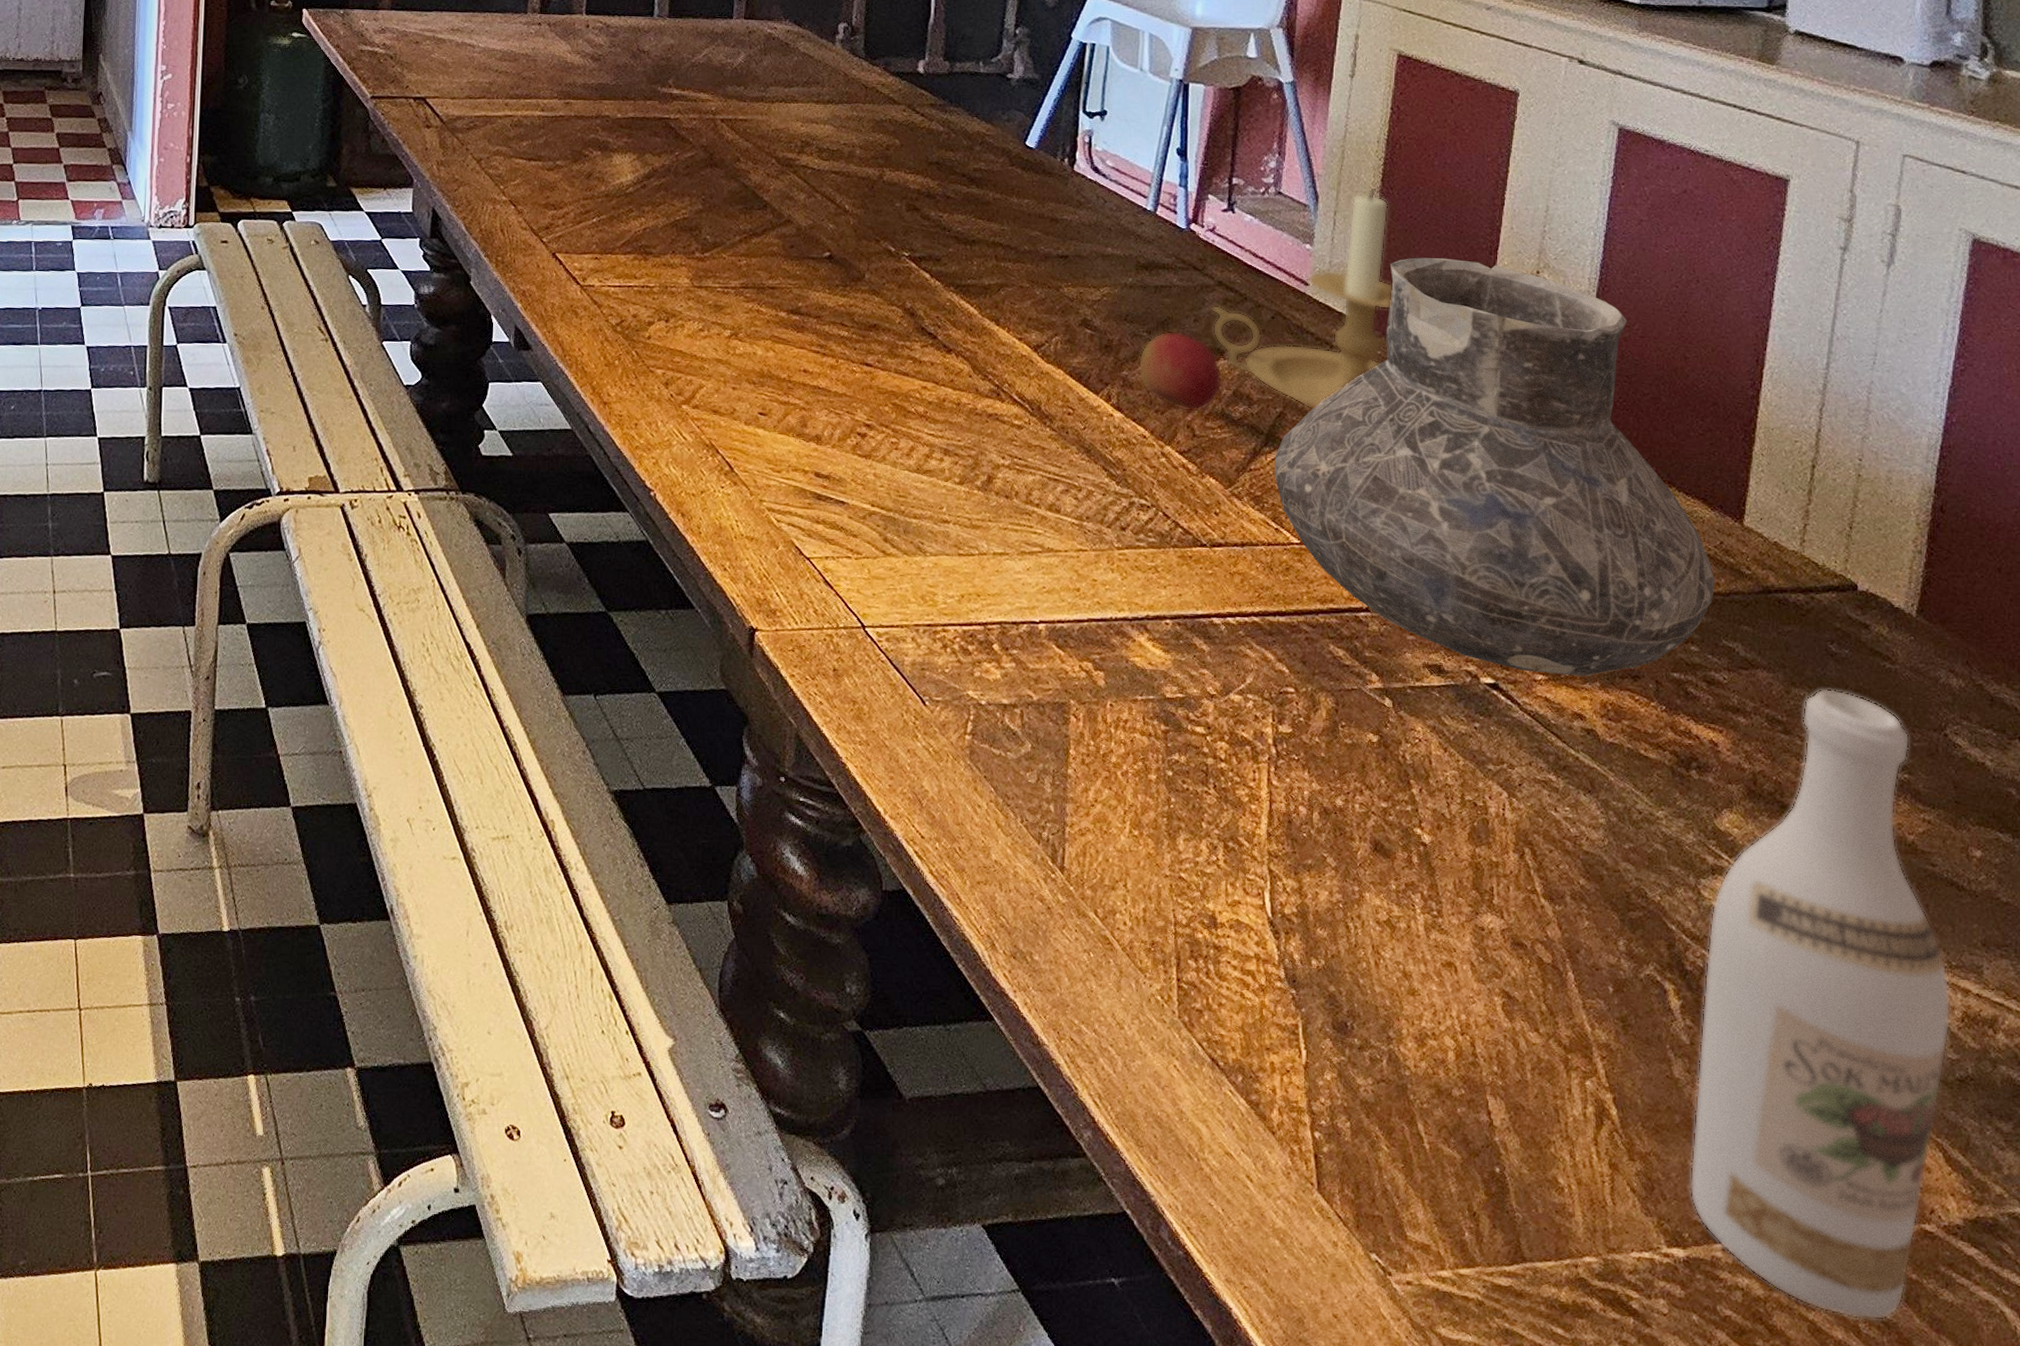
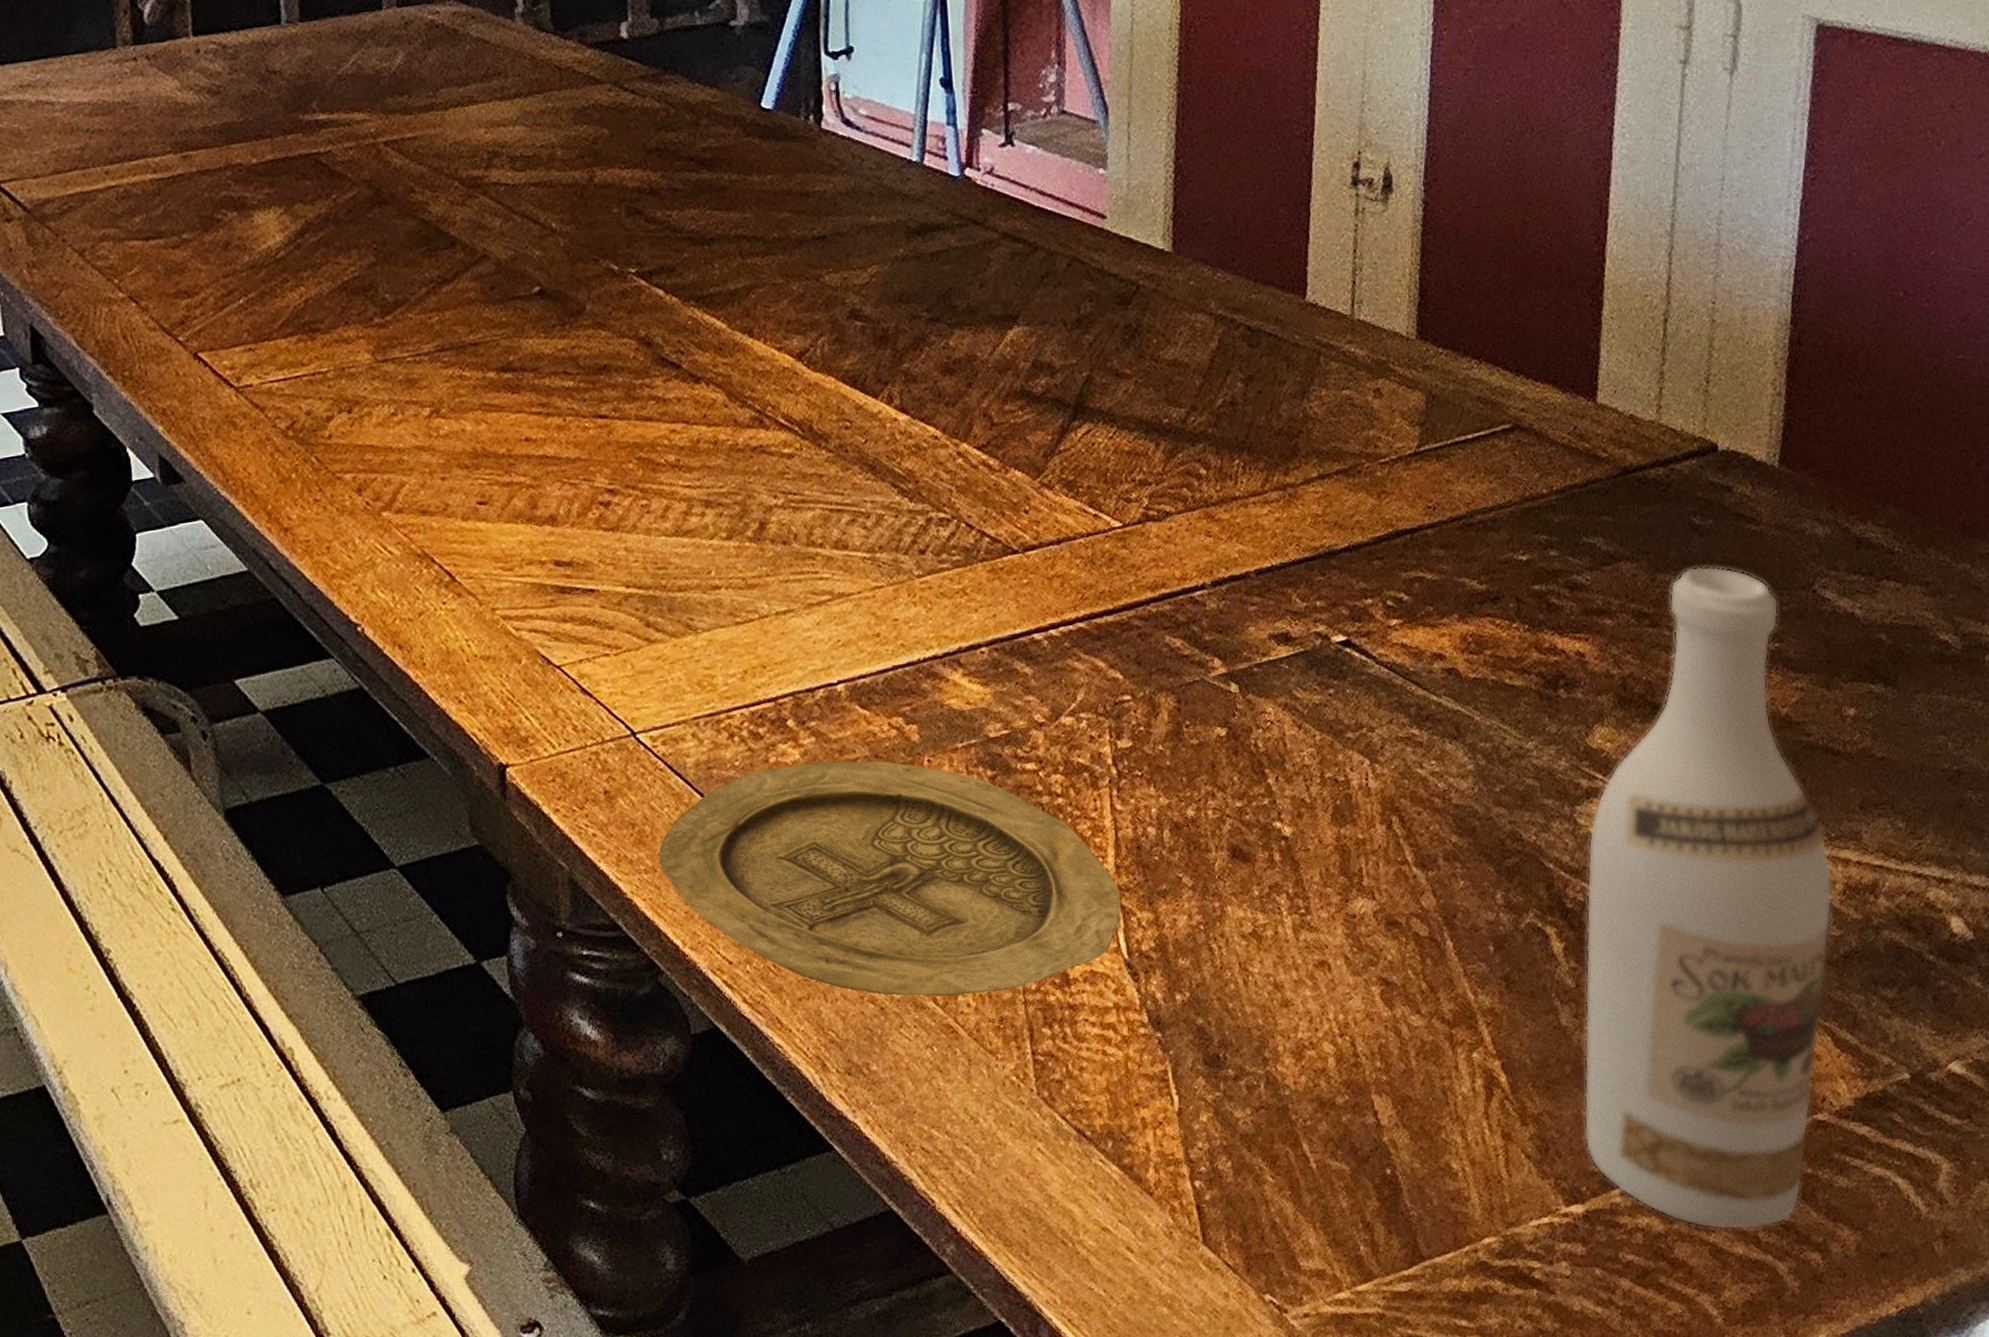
plate: none [872,680,1269,919] -> present [658,760,1121,997]
apple: present [1138,331,1223,413] -> none [919,302,1020,399]
candle holder: present [1211,188,1392,409] -> none [997,85,1201,366]
vase: present [1274,257,1715,677] -> none [1085,152,1571,619]

